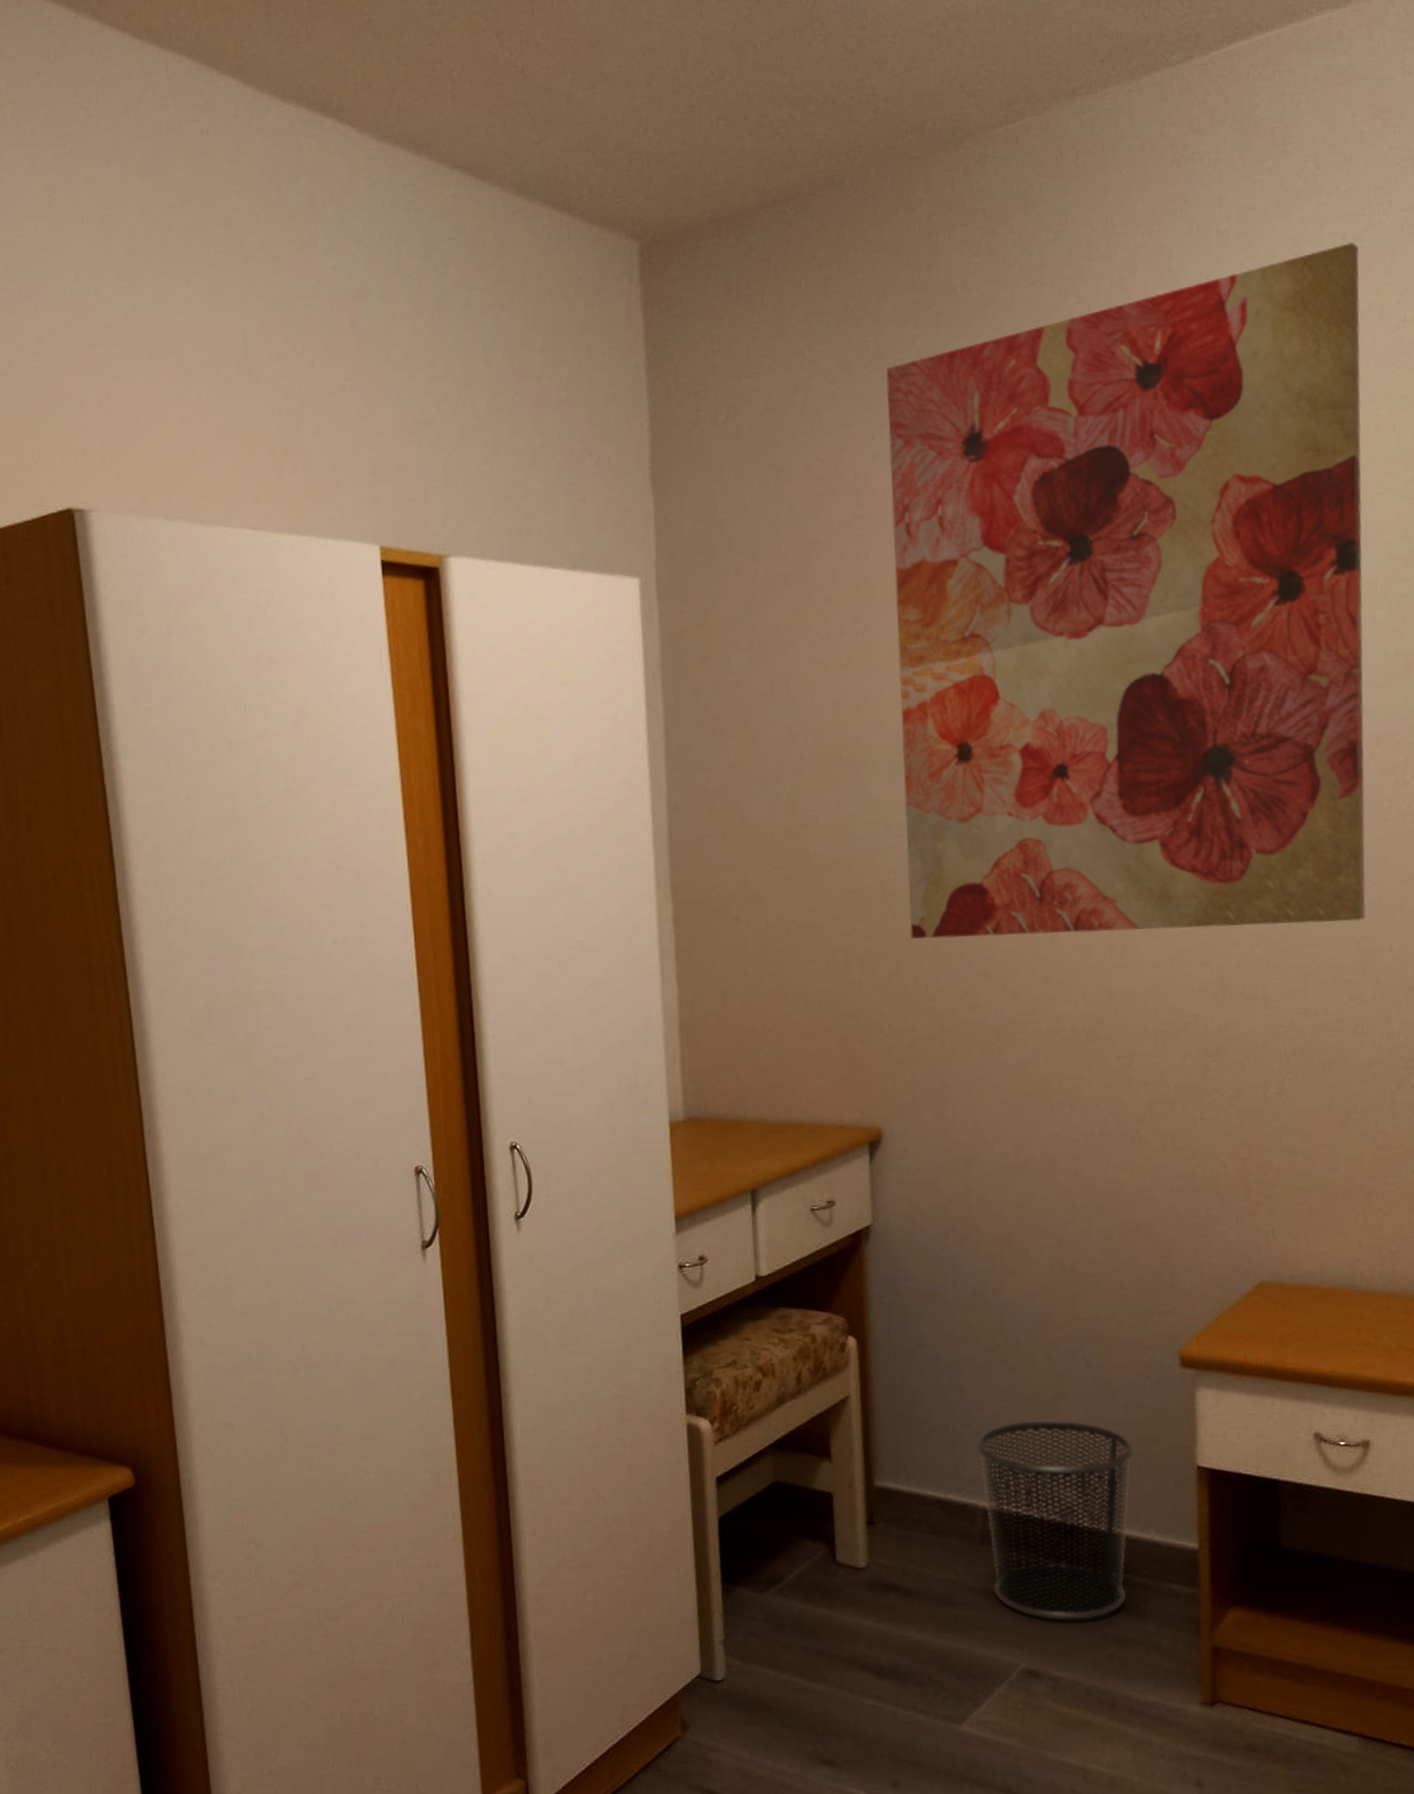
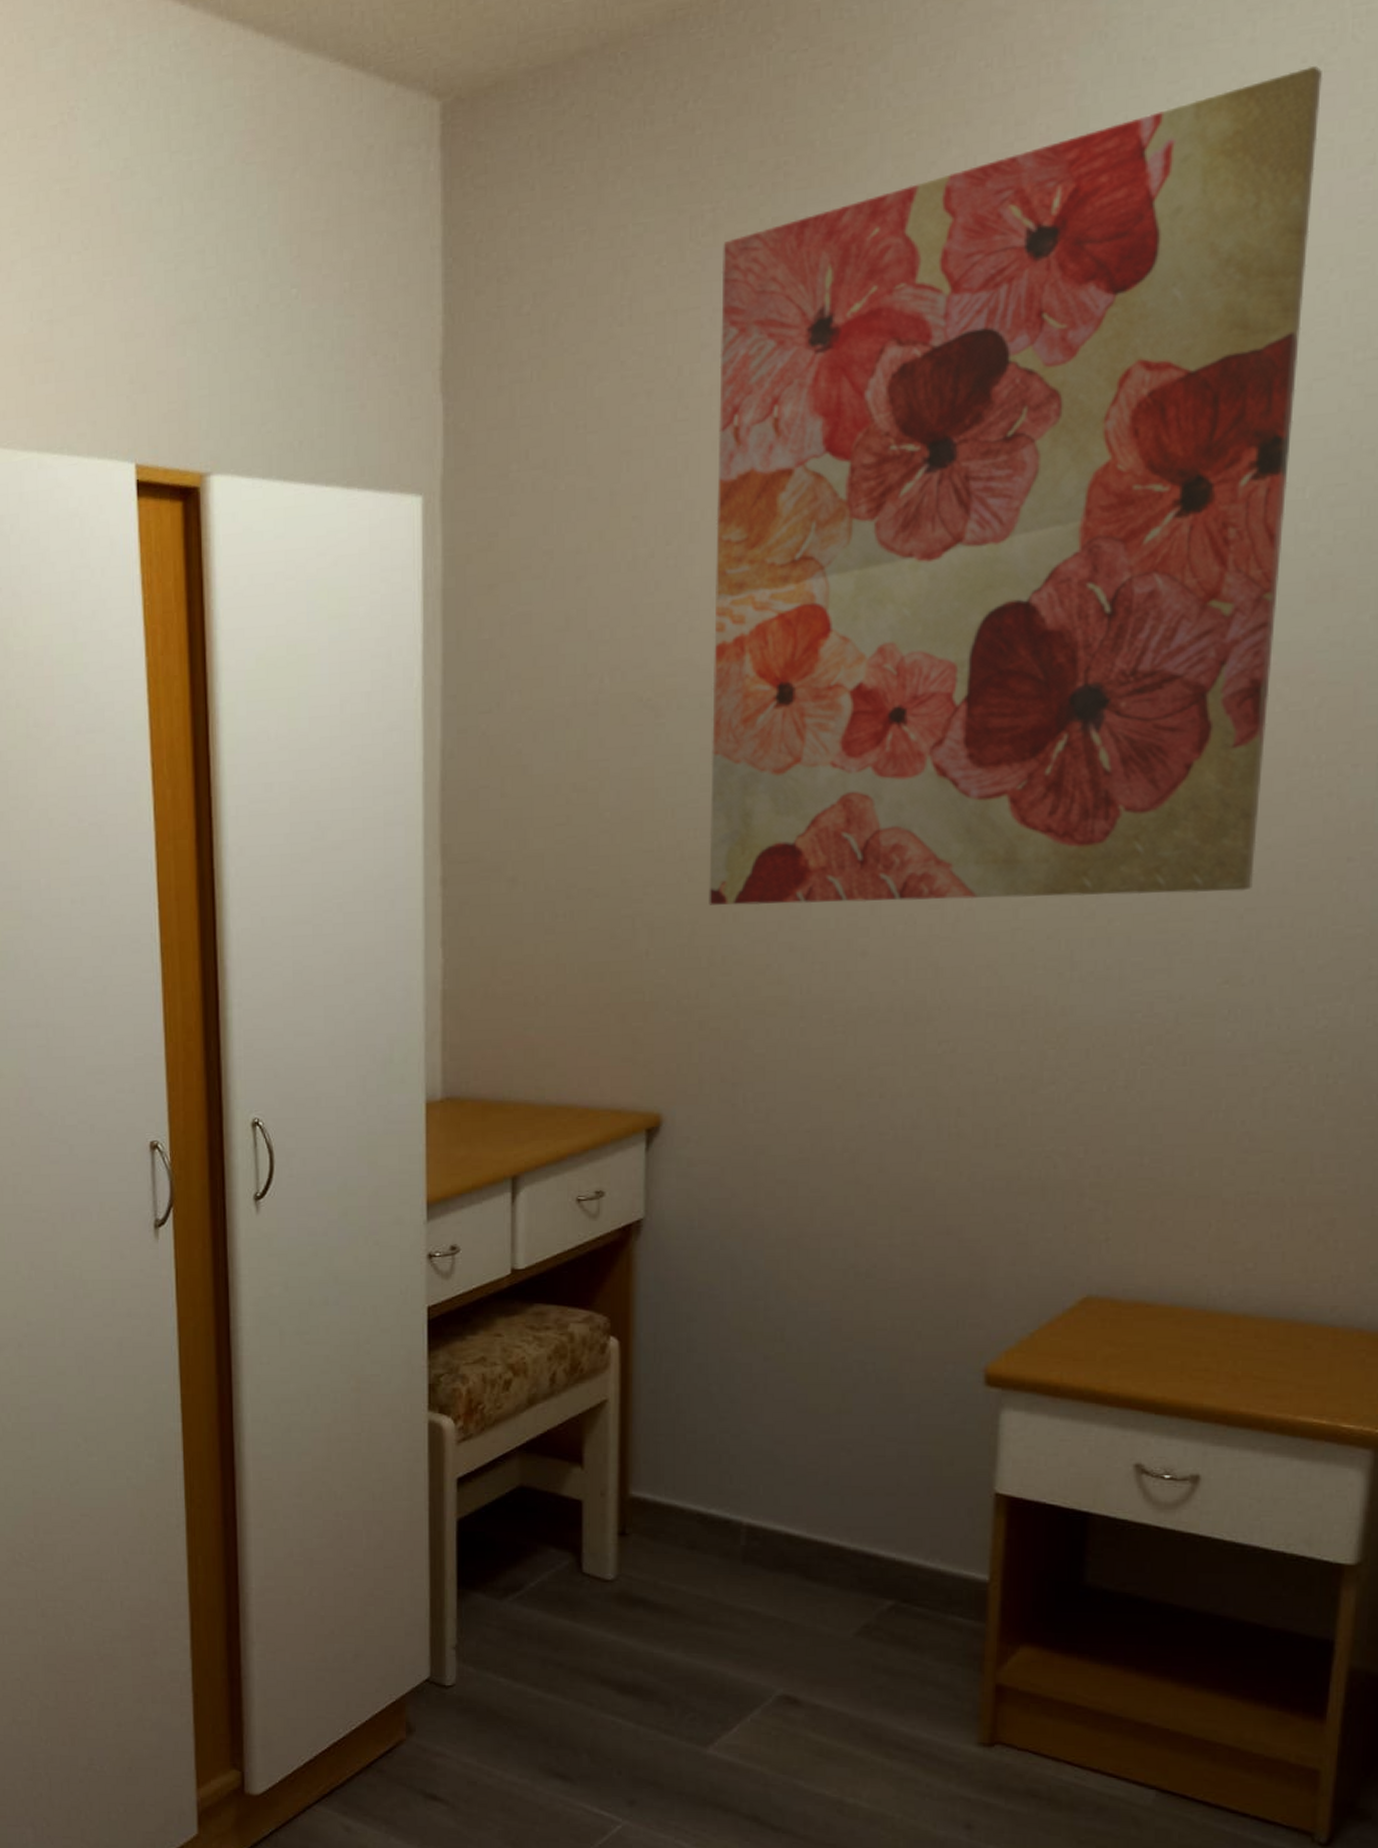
waste bin: present [976,1420,1134,1620] -> none [745,1436,924,1648]

